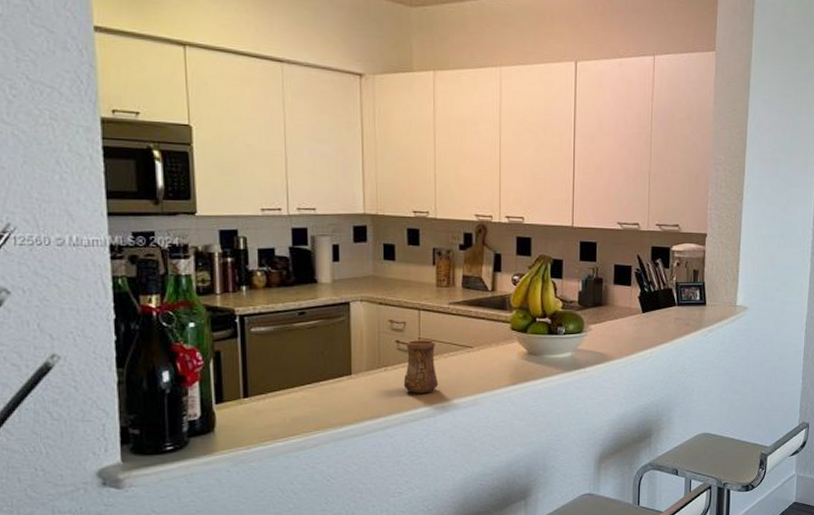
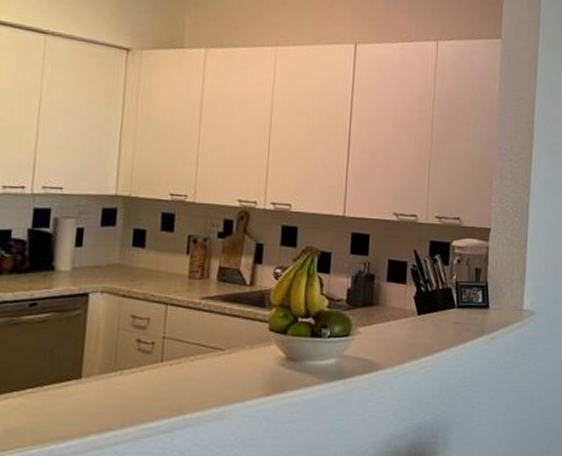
cup: present [403,340,439,394] -> none [140,339,182,403]

